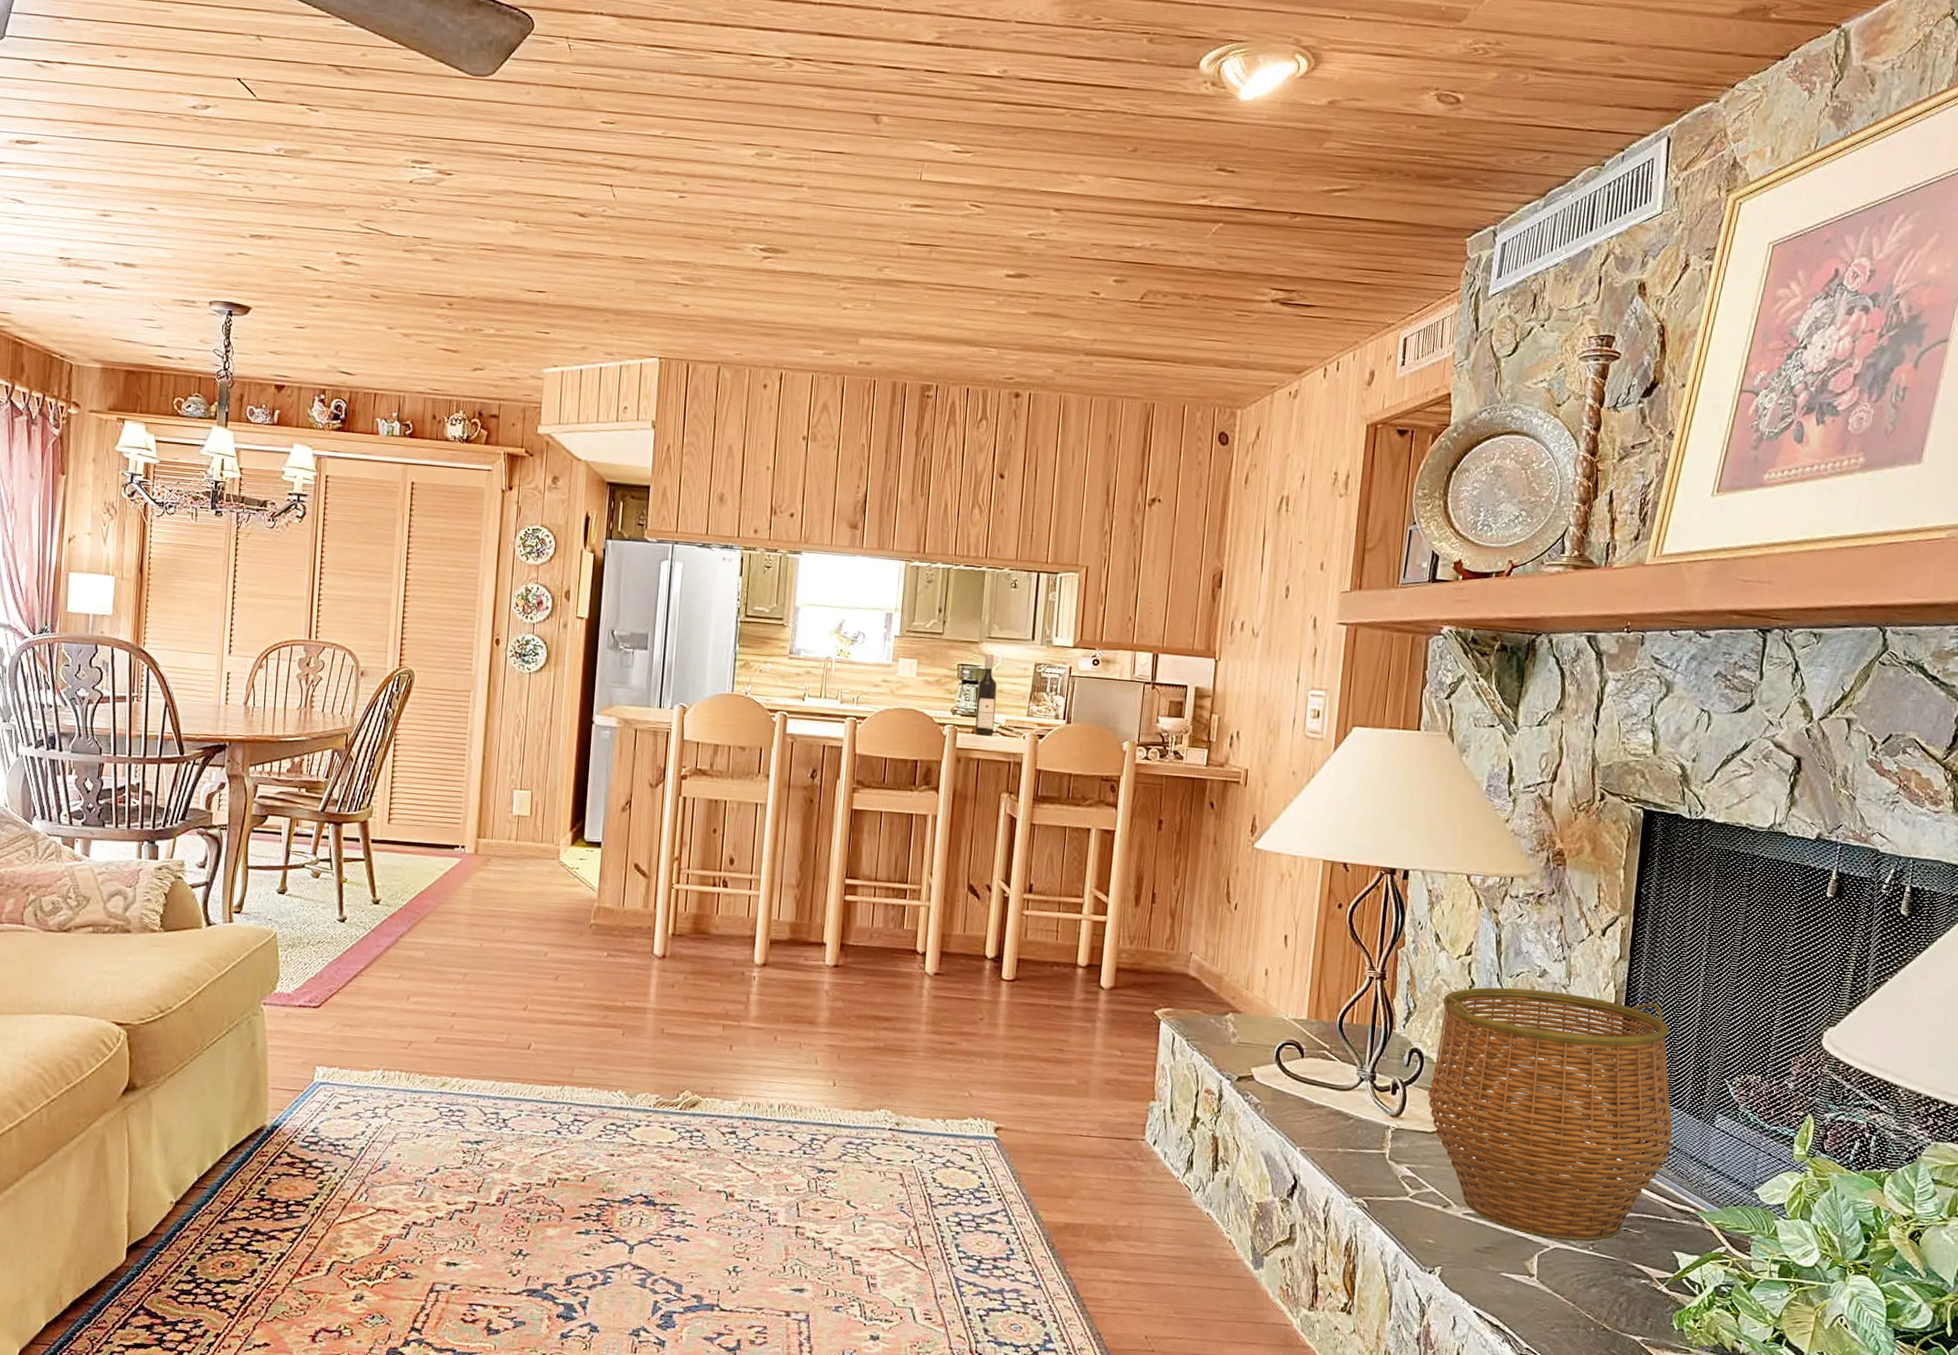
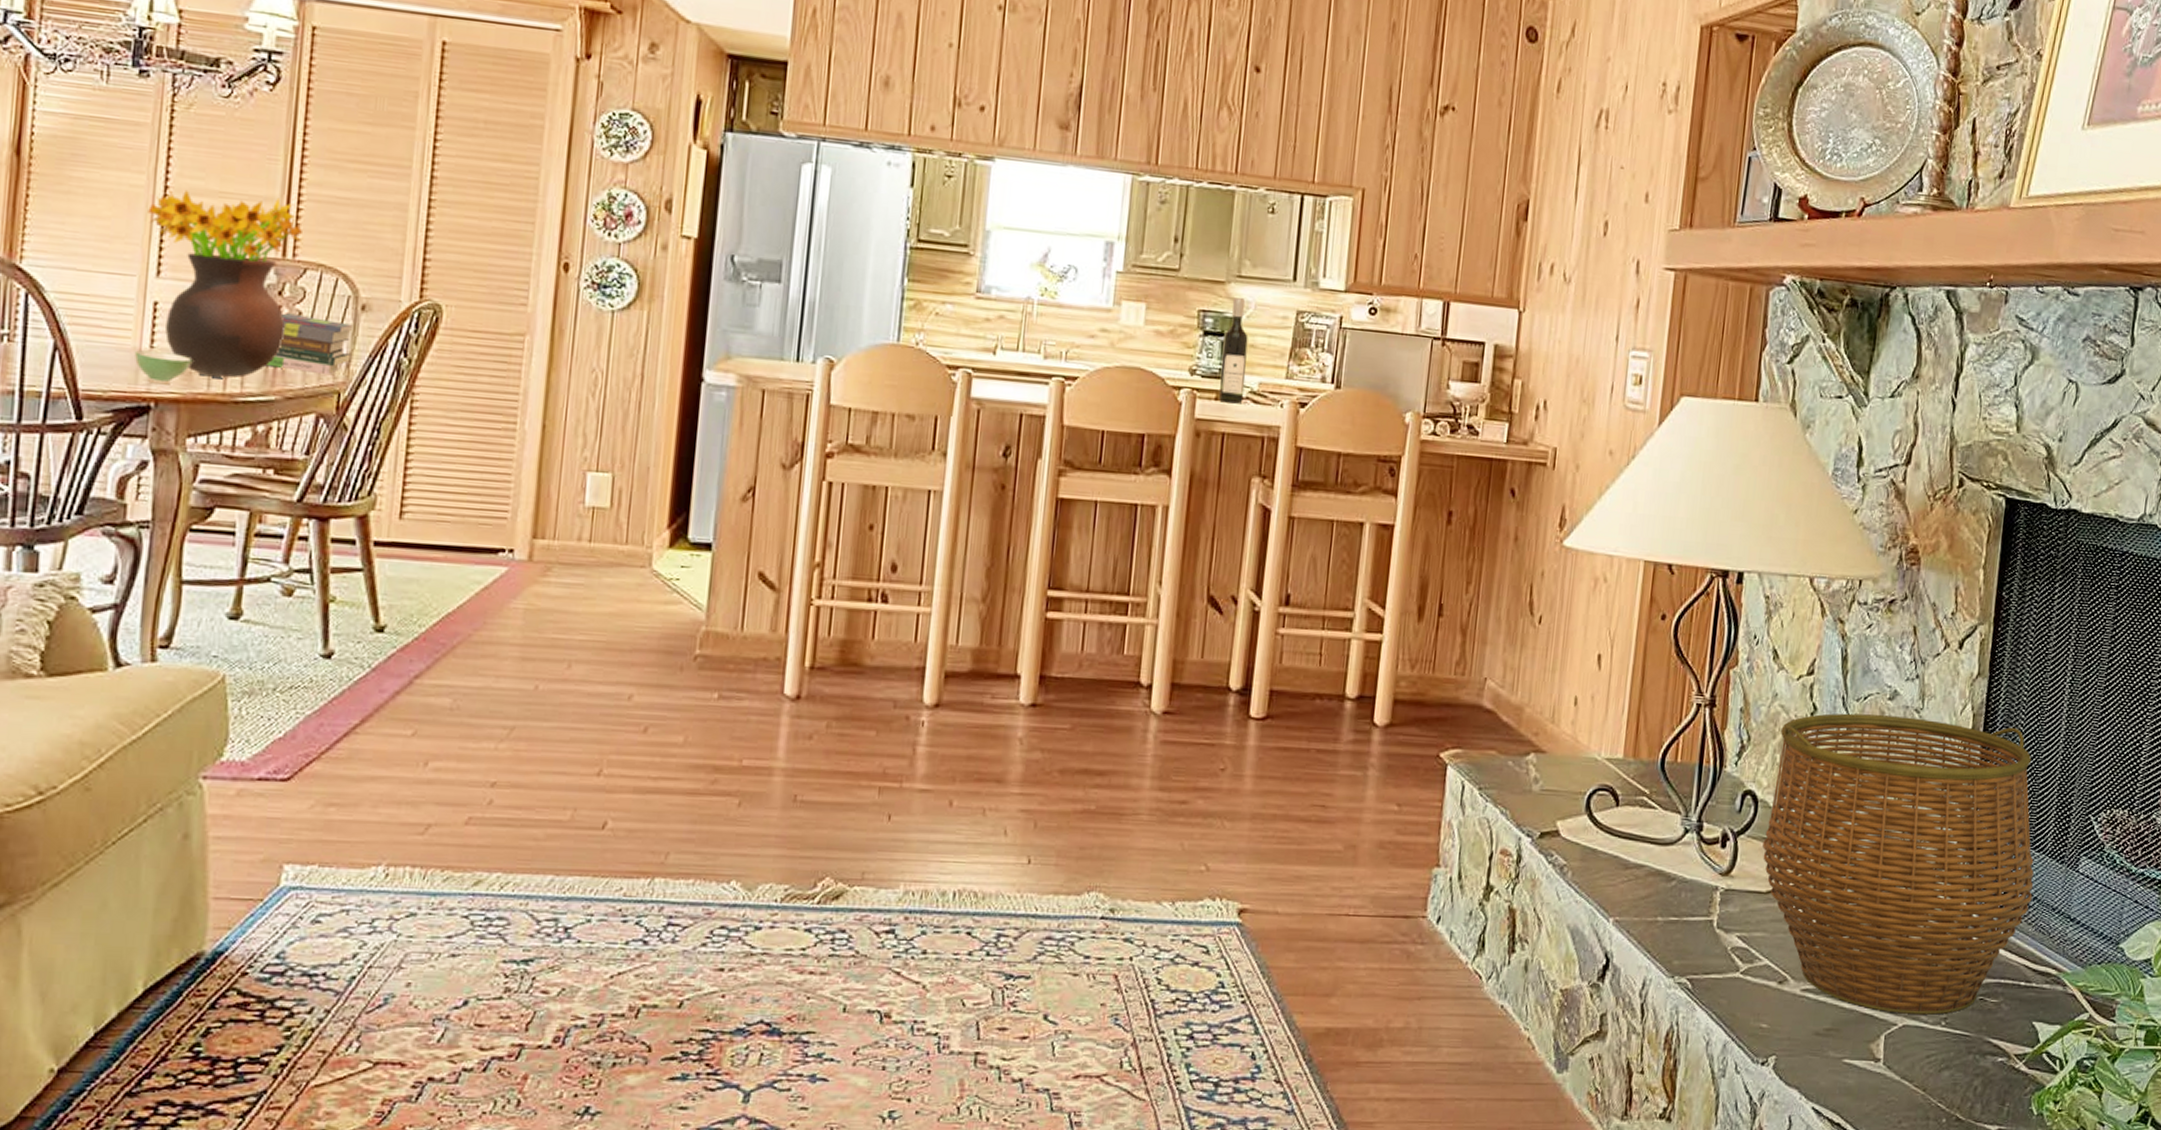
bowl: none [215,706,253,730] -> present [134,350,193,385]
flower arrangement: none [222,592,322,725] -> present [148,188,302,379]
books: none [300,678,356,722] -> present [267,313,354,376]

